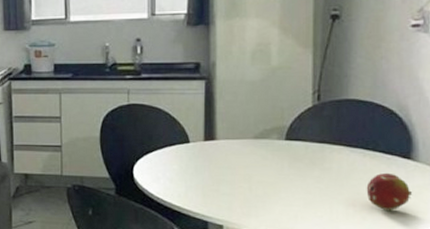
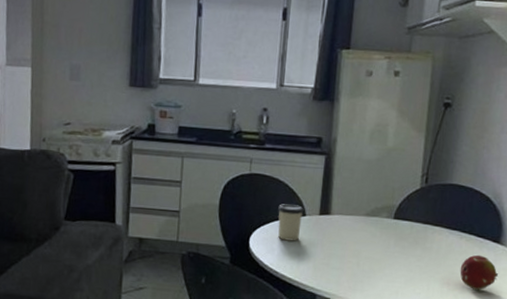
cup: none [160,132,187,169] -> present [278,204,304,241]

